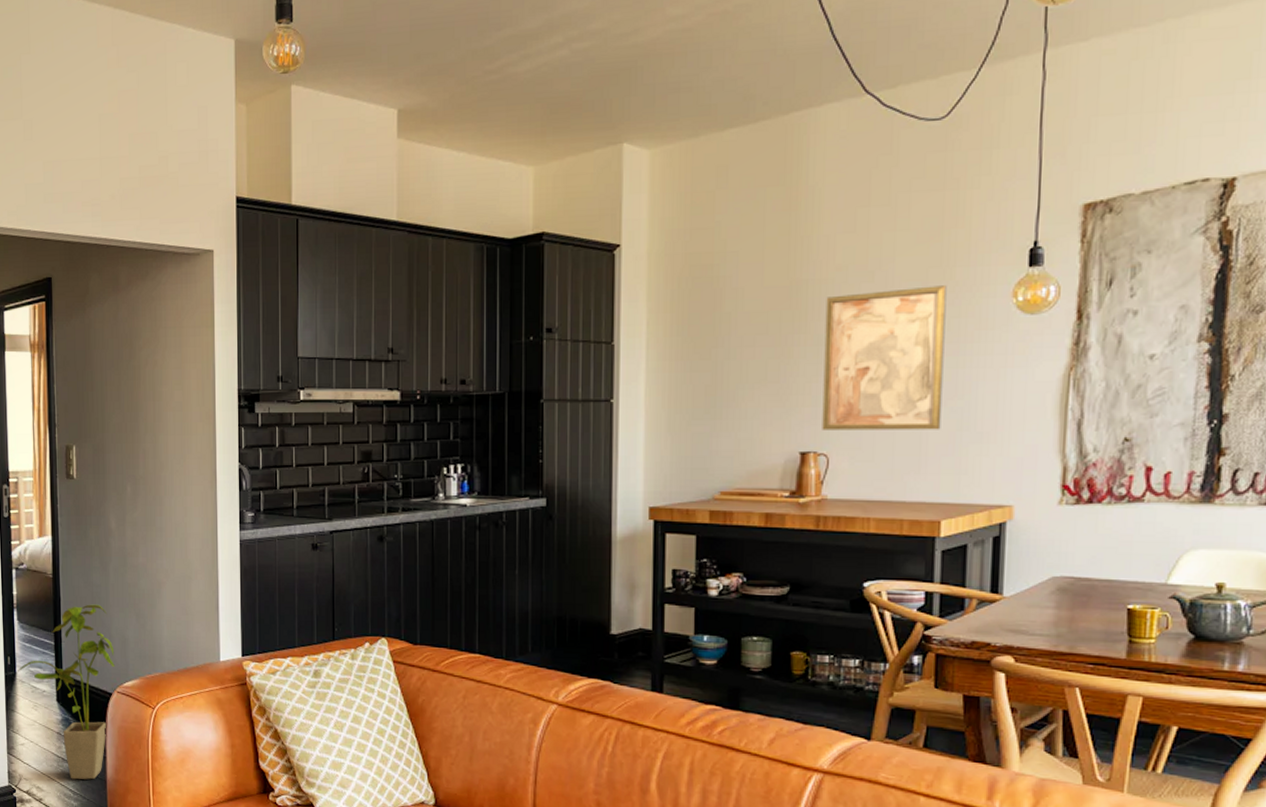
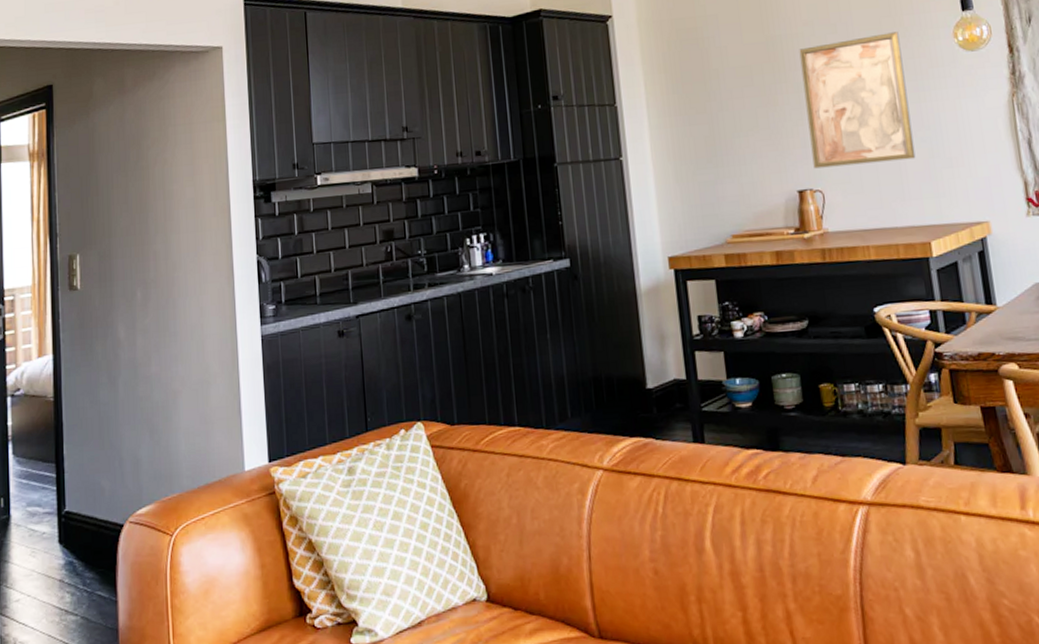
house plant: present [18,604,115,780] -> none [12,424,126,635]

